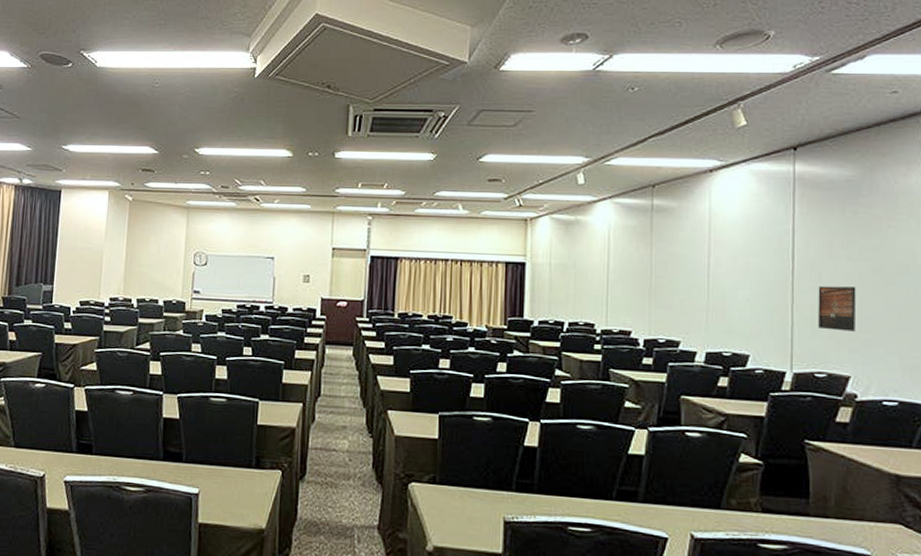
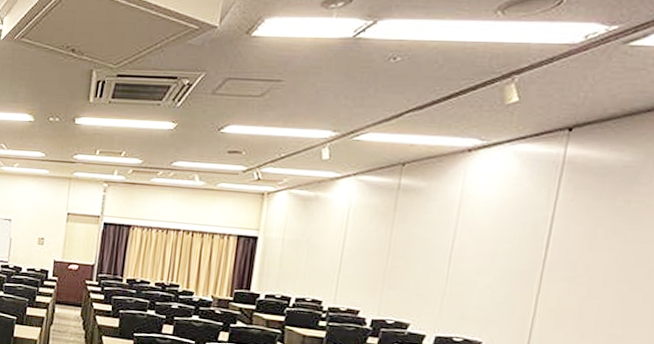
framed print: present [818,285,857,331] -> none [563,276,614,326]

